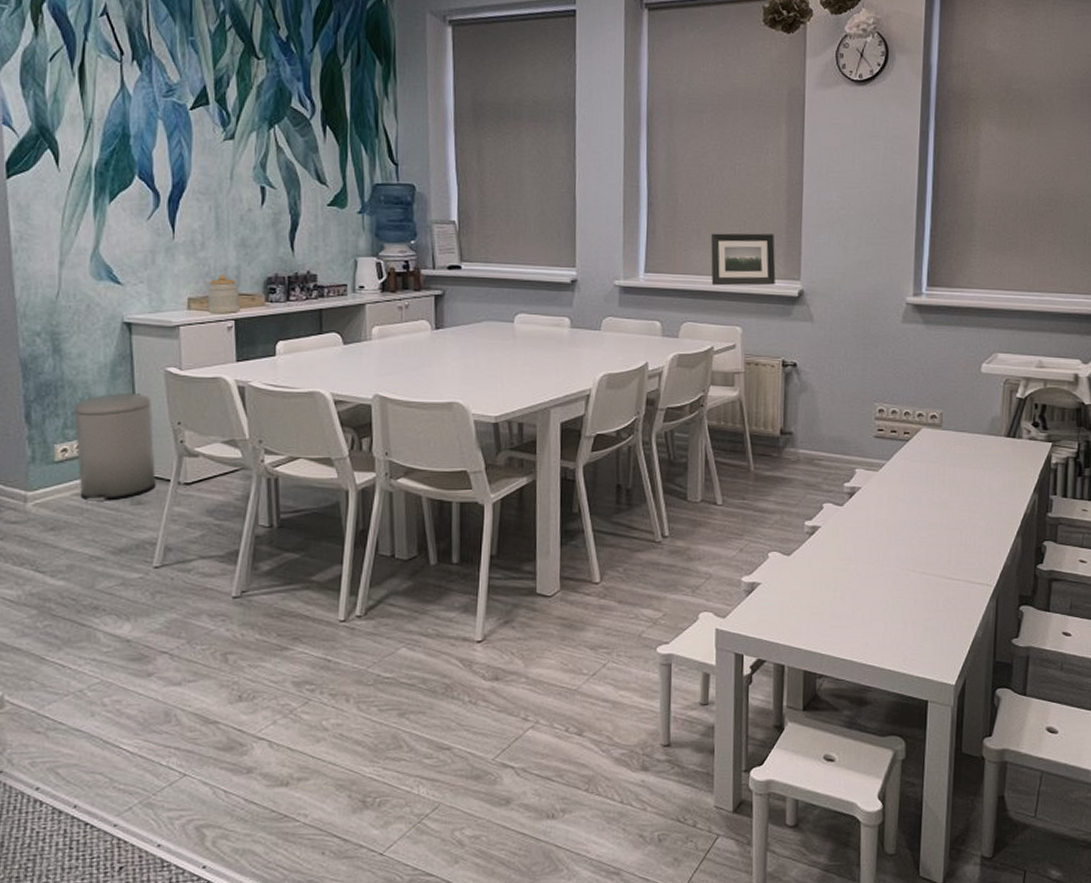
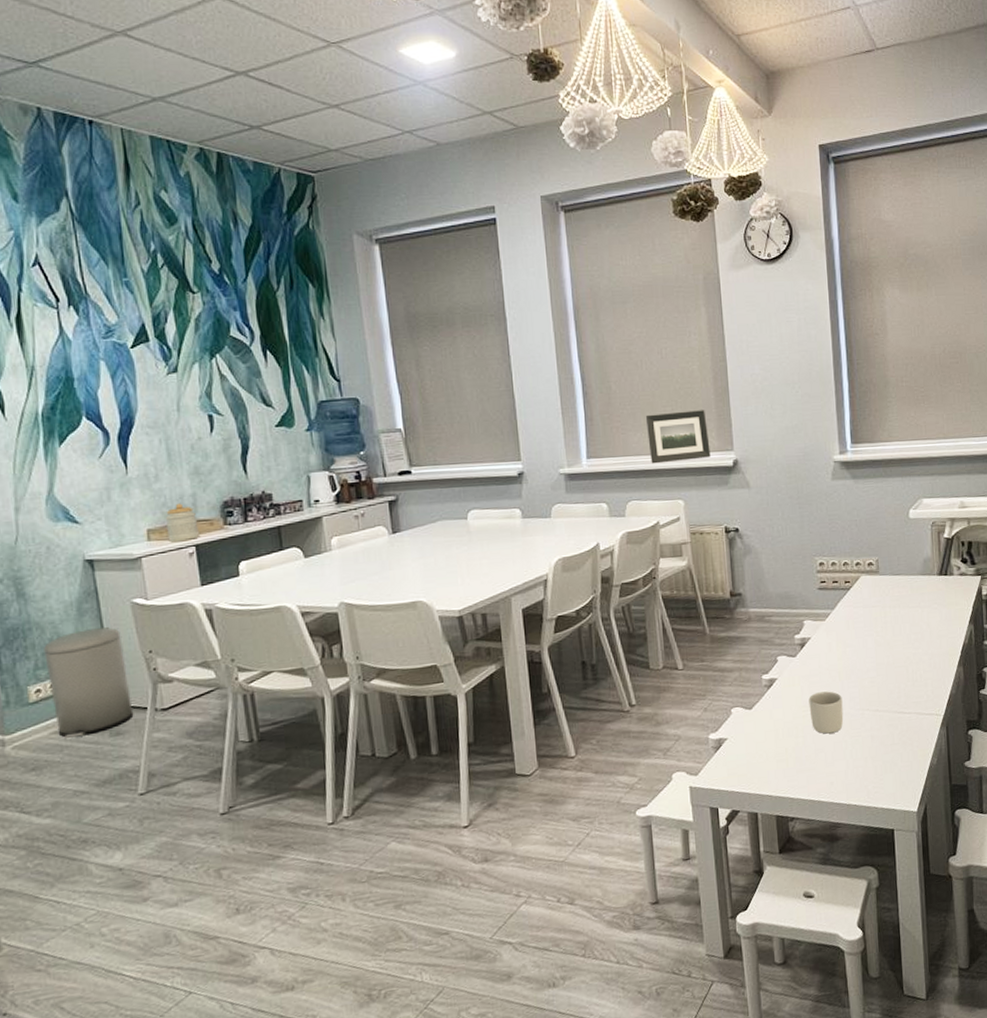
cup: none [851,546,888,591] -> present [809,691,844,734]

